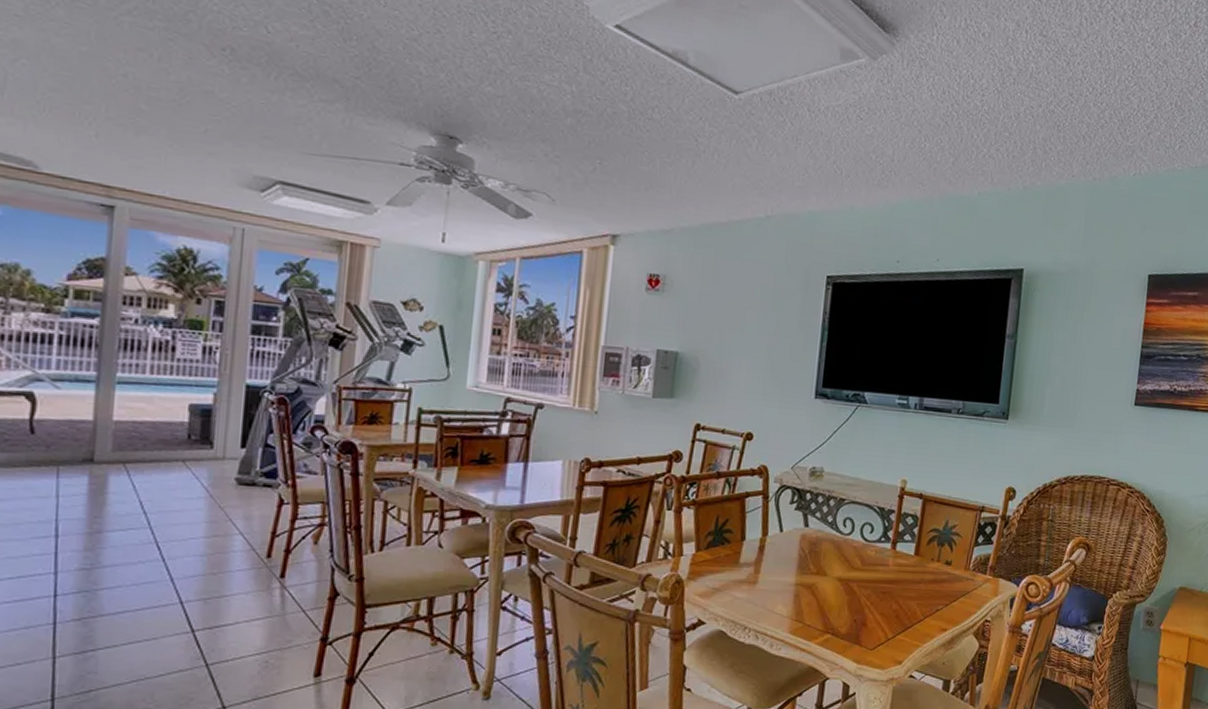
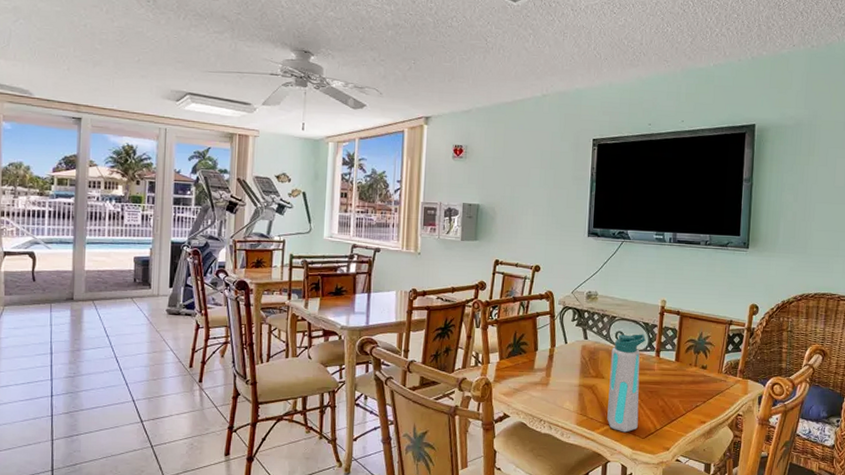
water bottle: none [828,521,880,643] -> present [607,334,646,433]

